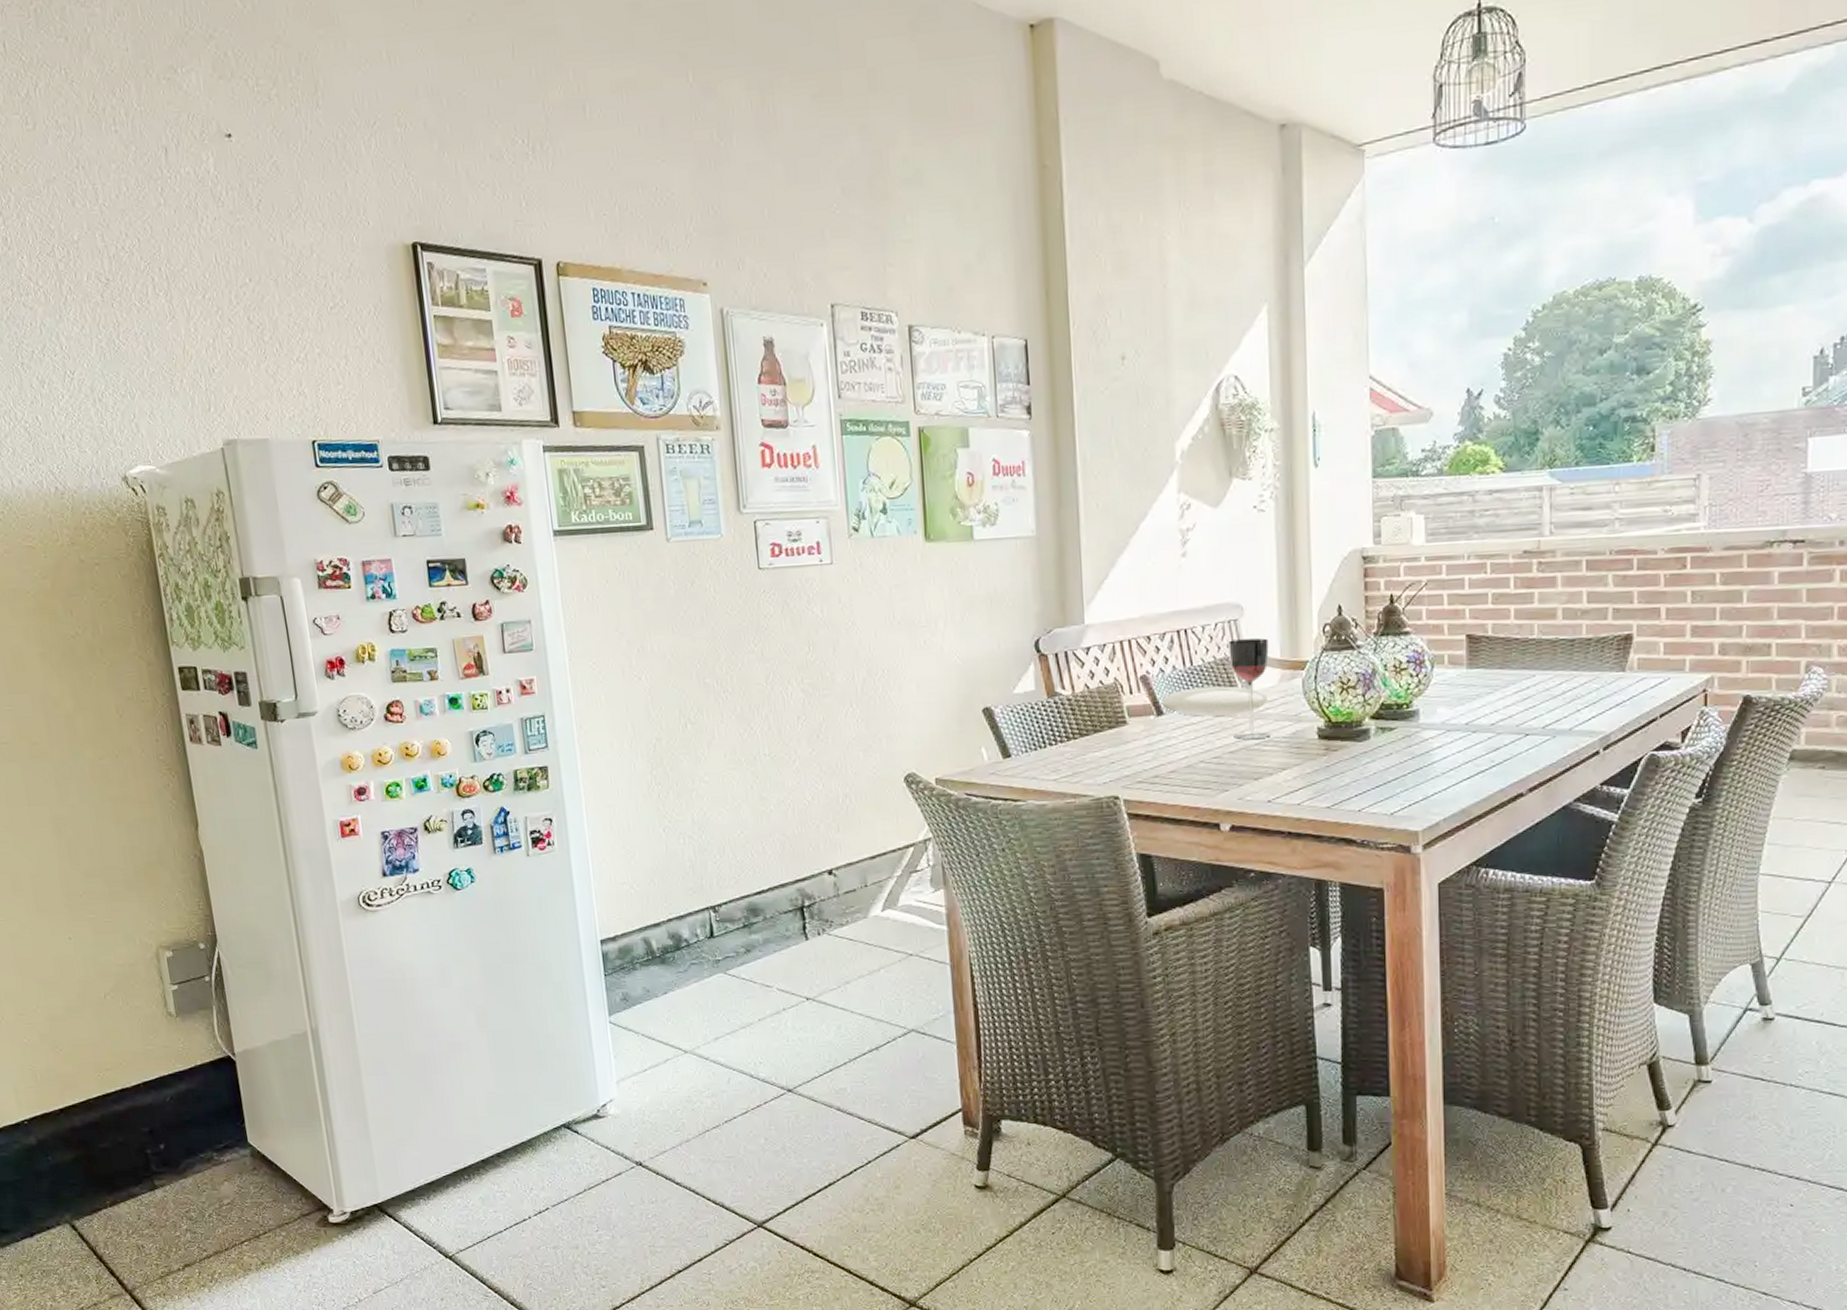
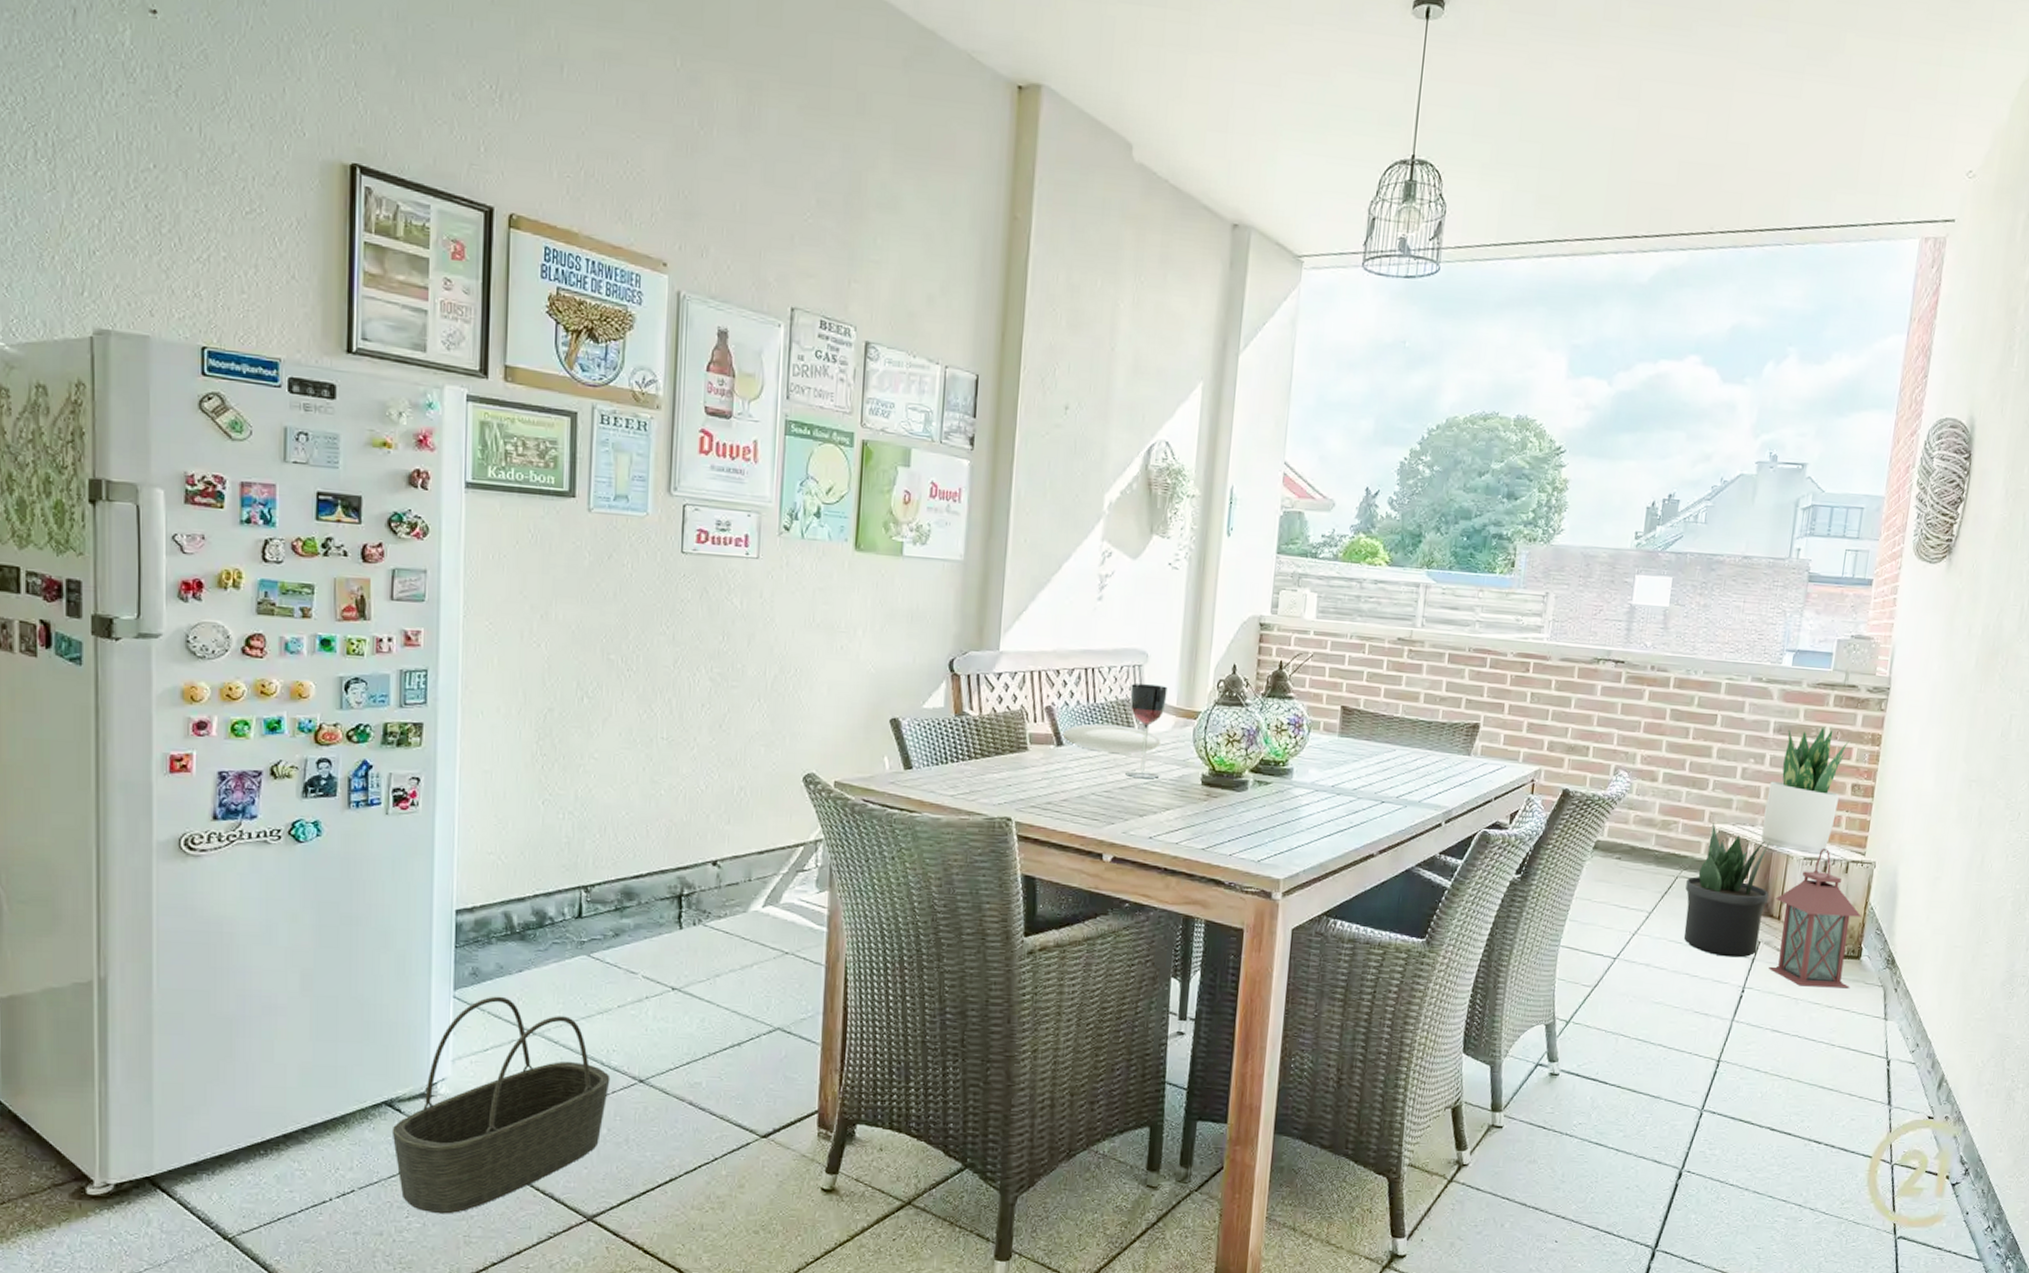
basket: none [573,1018,761,1227] -> present [391,996,611,1214]

